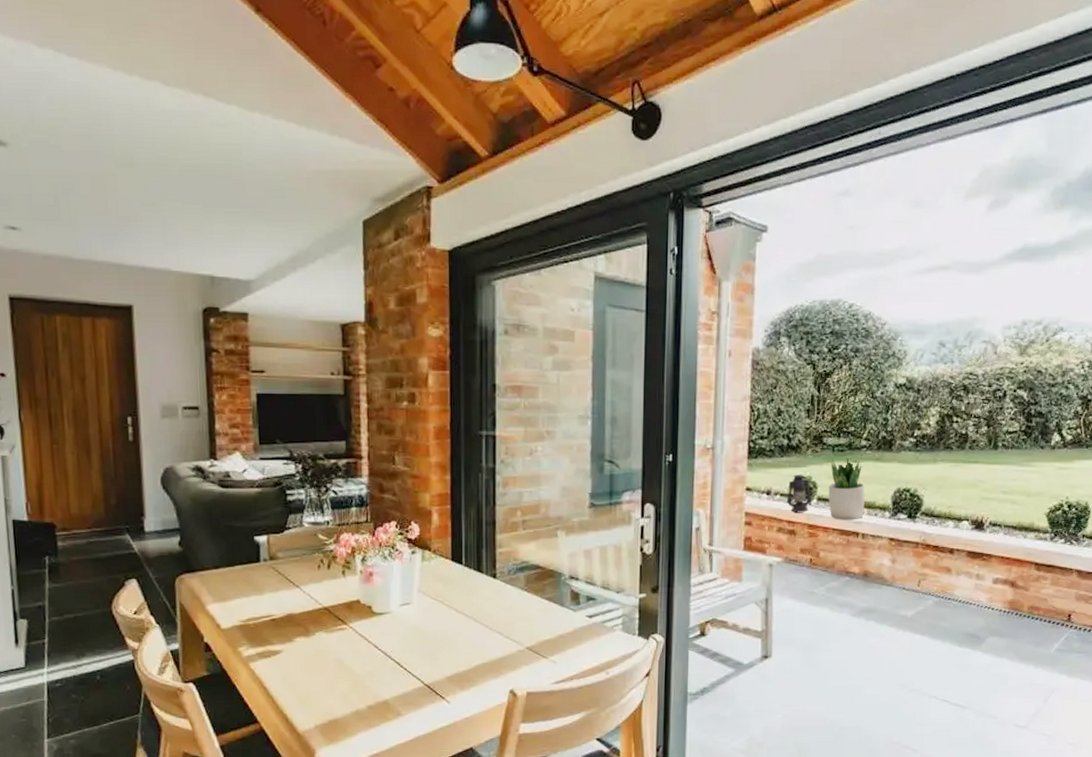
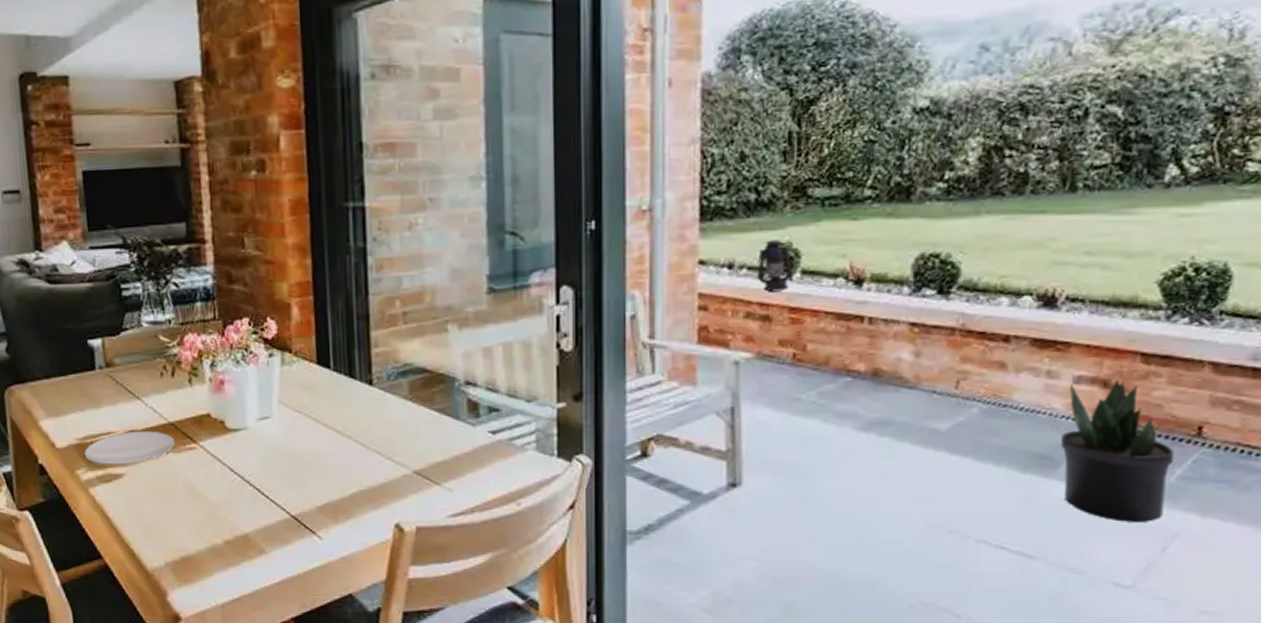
plate: none [246,614,329,644] -> present [84,430,176,466]
planter: present [828,457,865,520] -> none [816,213,872,300]
planter: none [984,581,1054,681] -> present [1061,380,1174,522]

